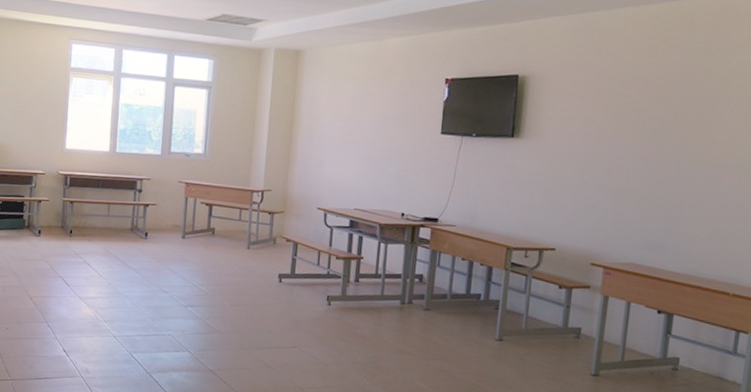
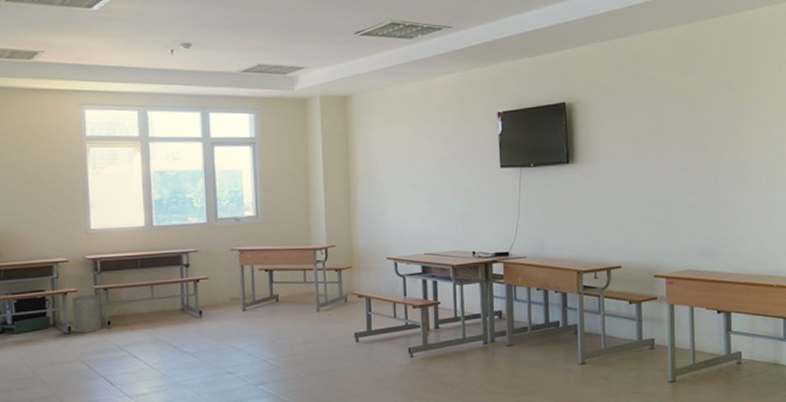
trash can: none [42,205,66,238] -> present [73,295,102,333]

